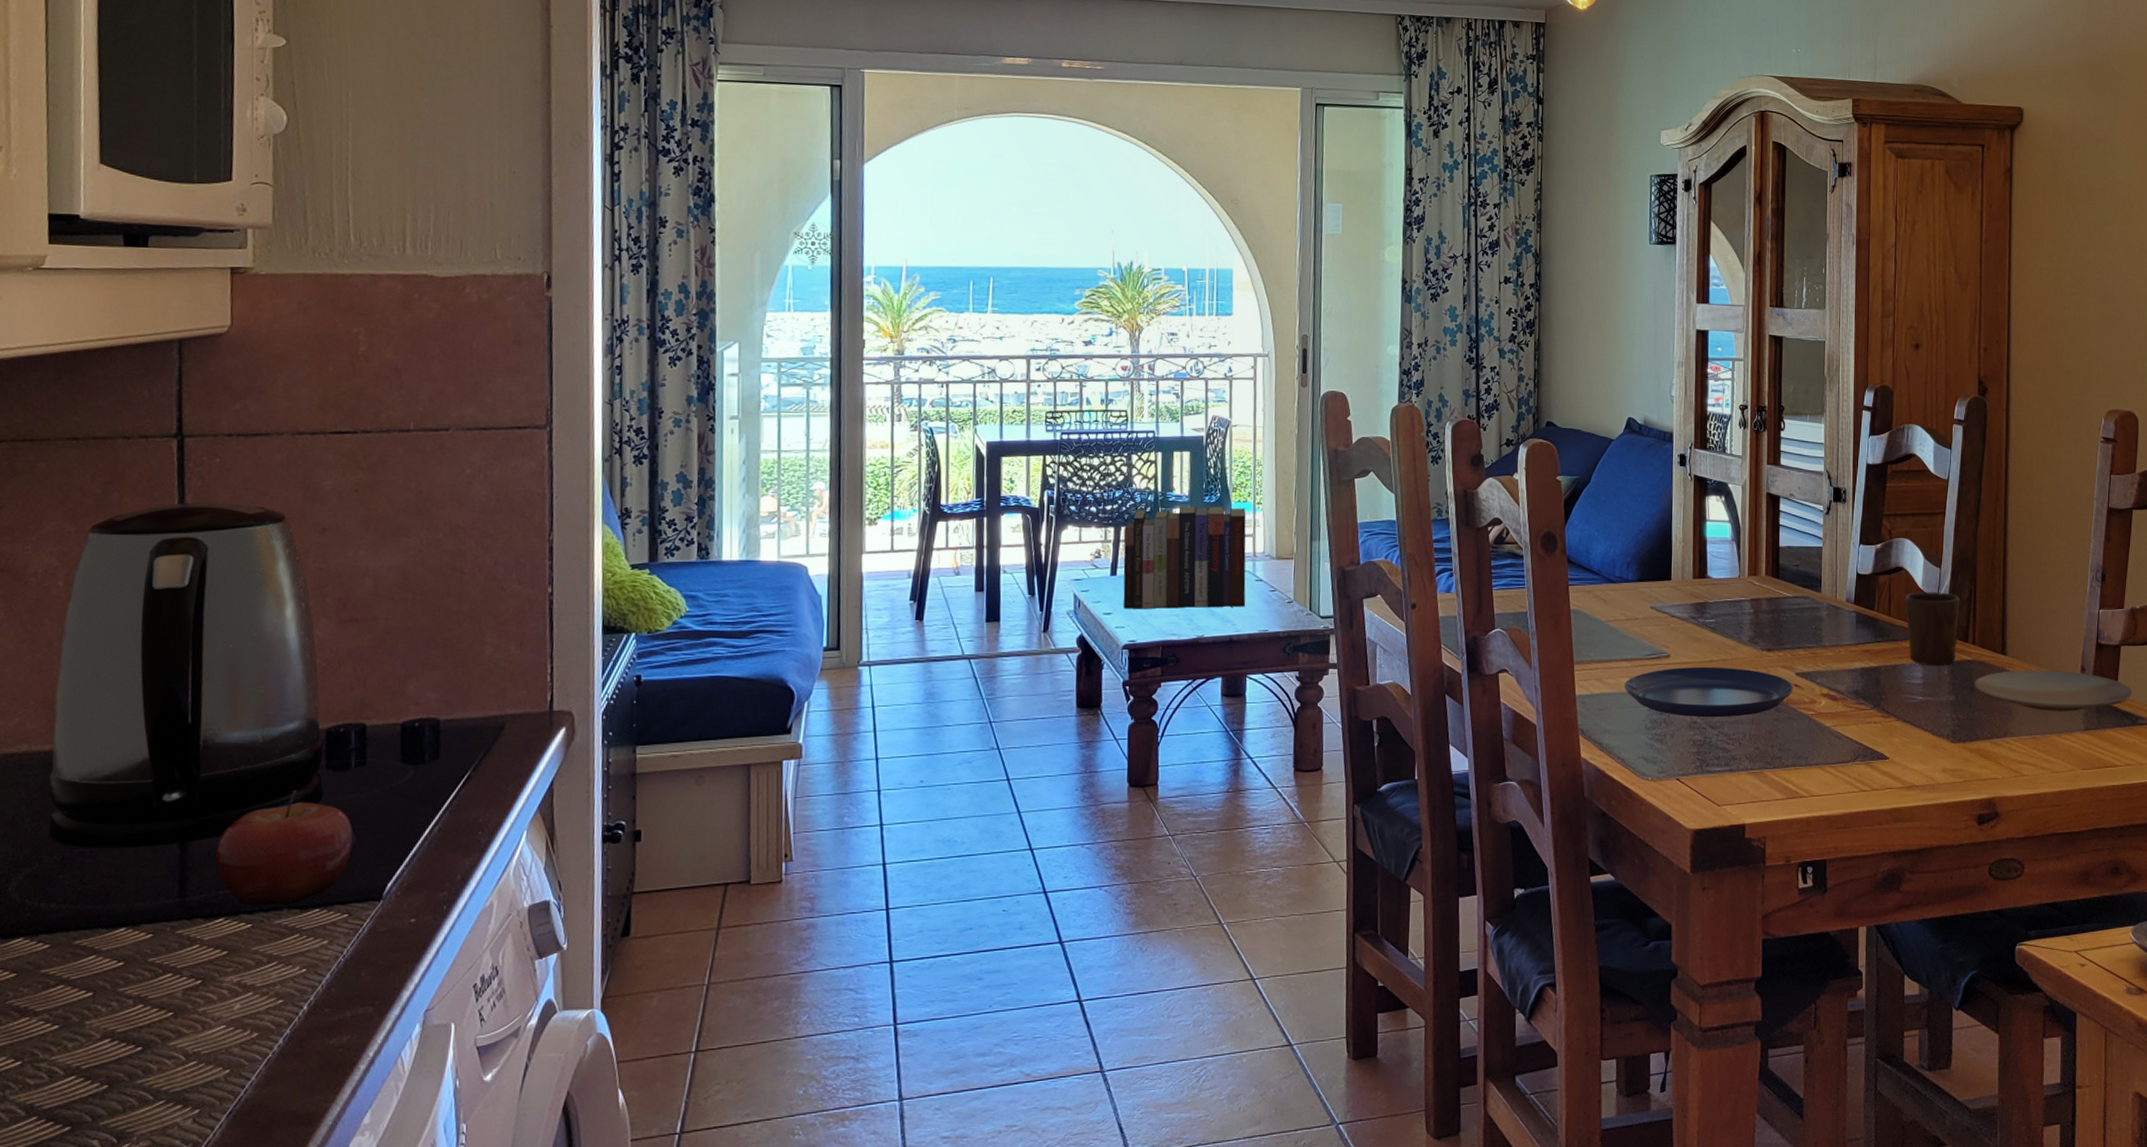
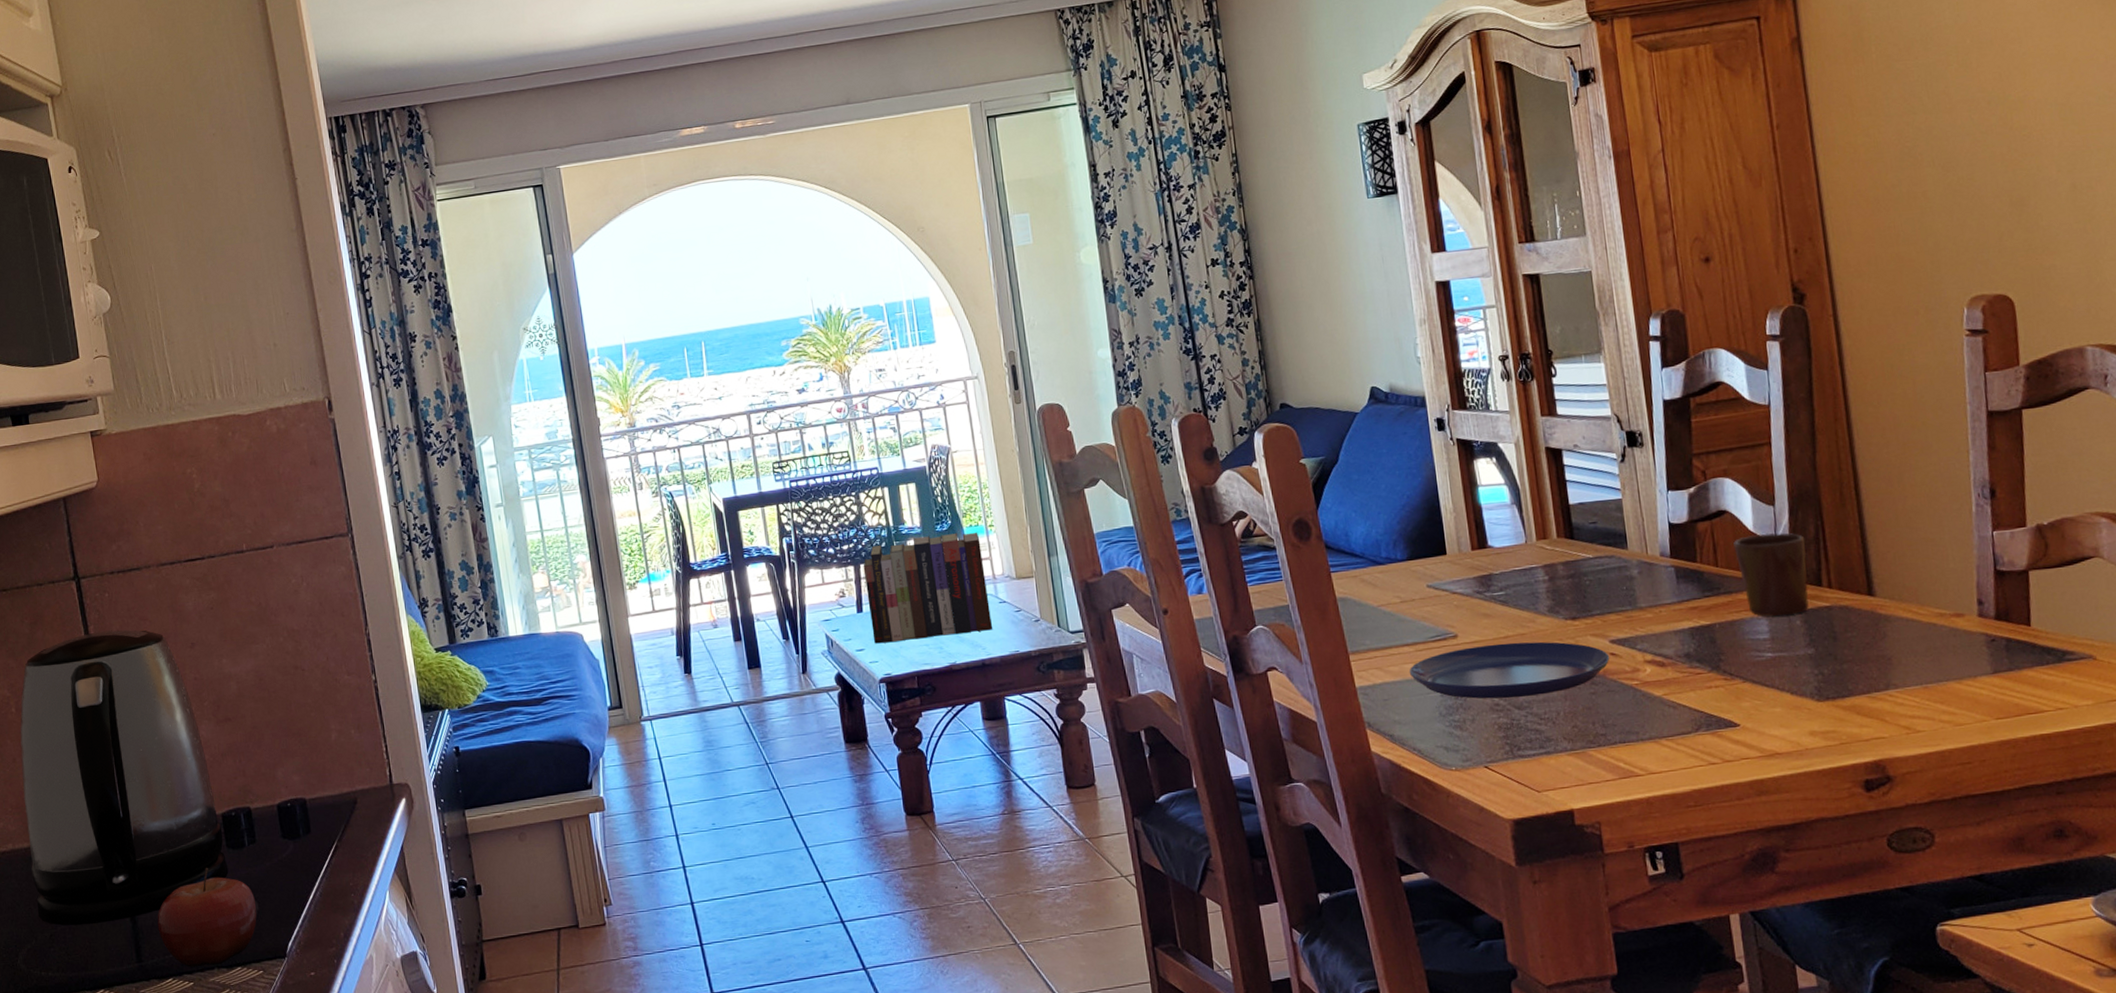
plate: present [1974,670,2132,711] -> none [1837,607,2053,656]

